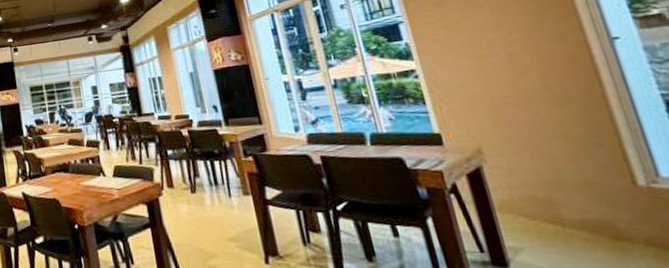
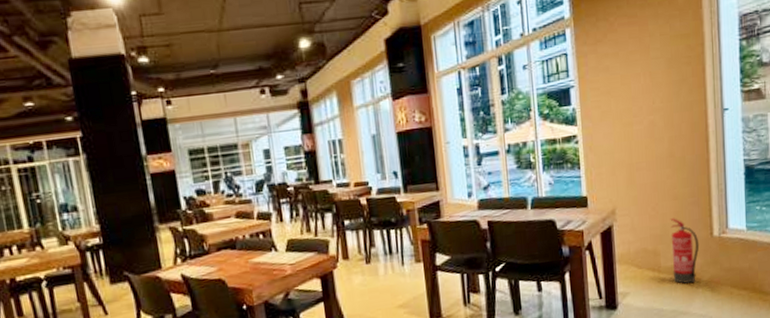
fire extinguisher: none [564,161,624,243] -> present [670,218,700,284]

